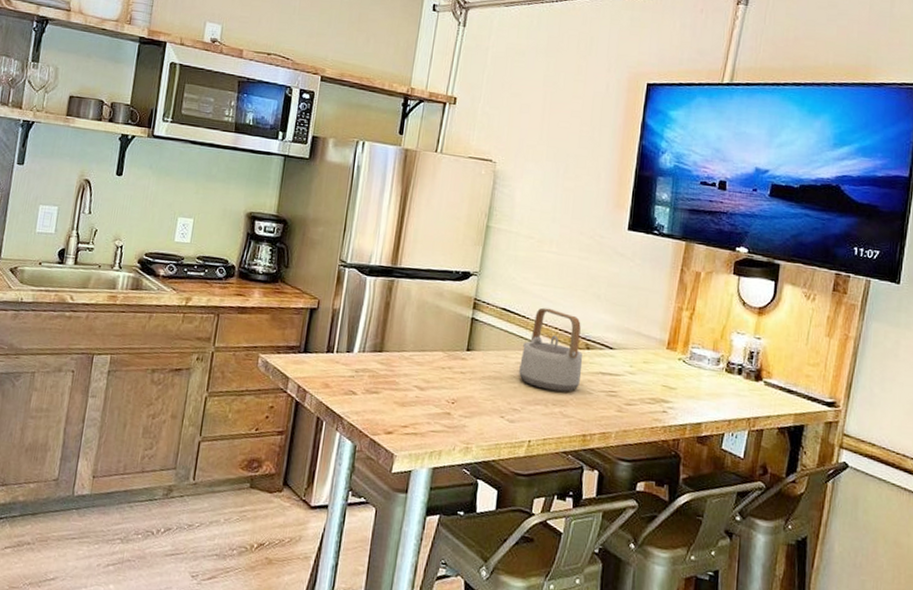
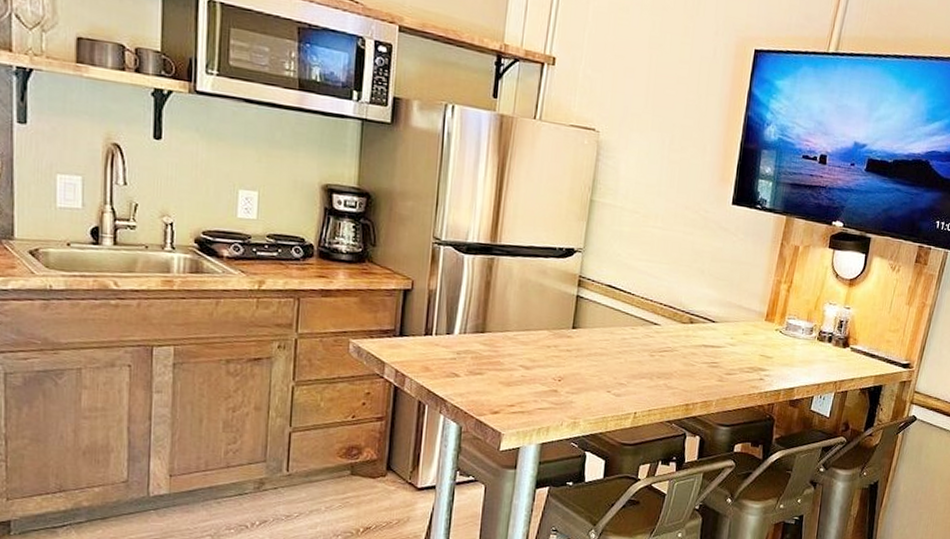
teapot: present [519,307,583,392] -> none [625,283,687,365]

